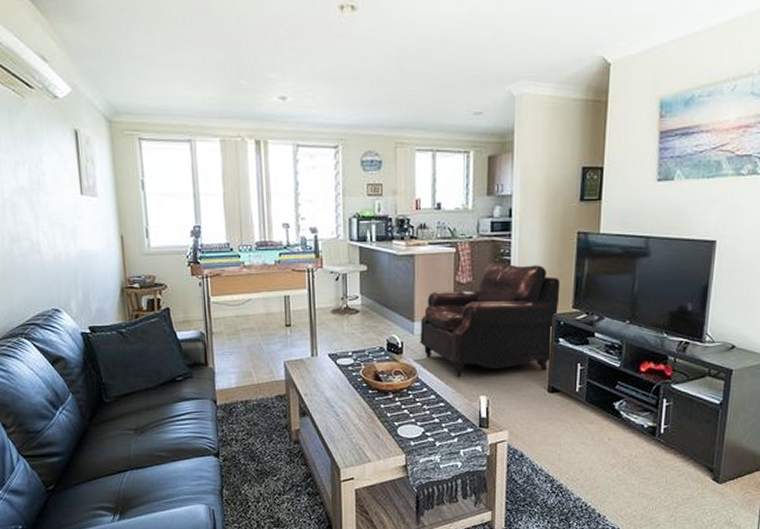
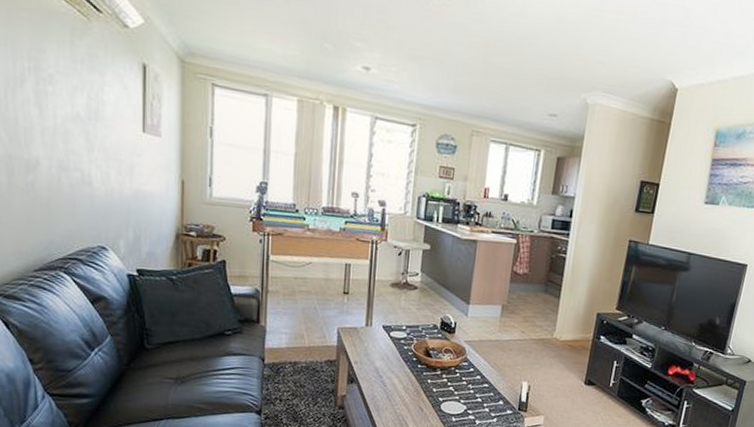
leather: present [420,261,561,378] -> none [472,257,609,364]

